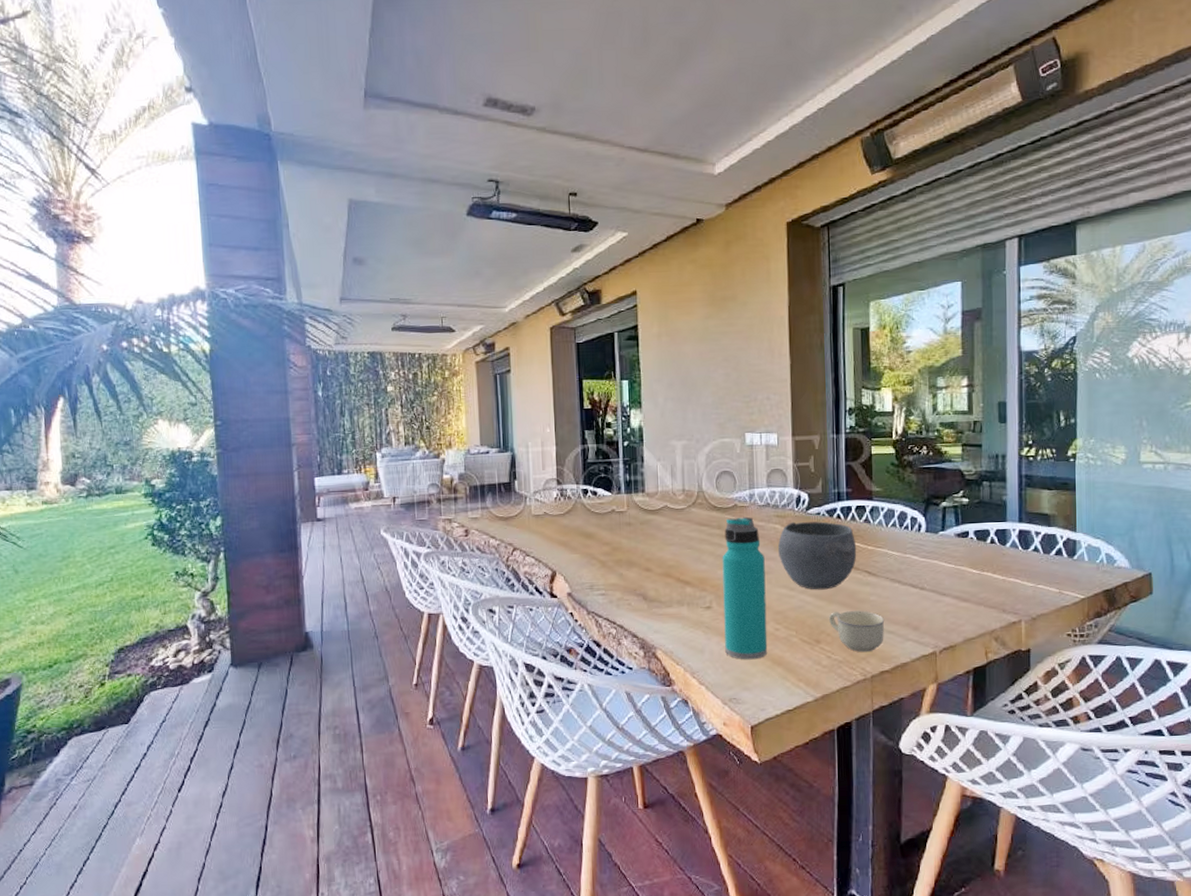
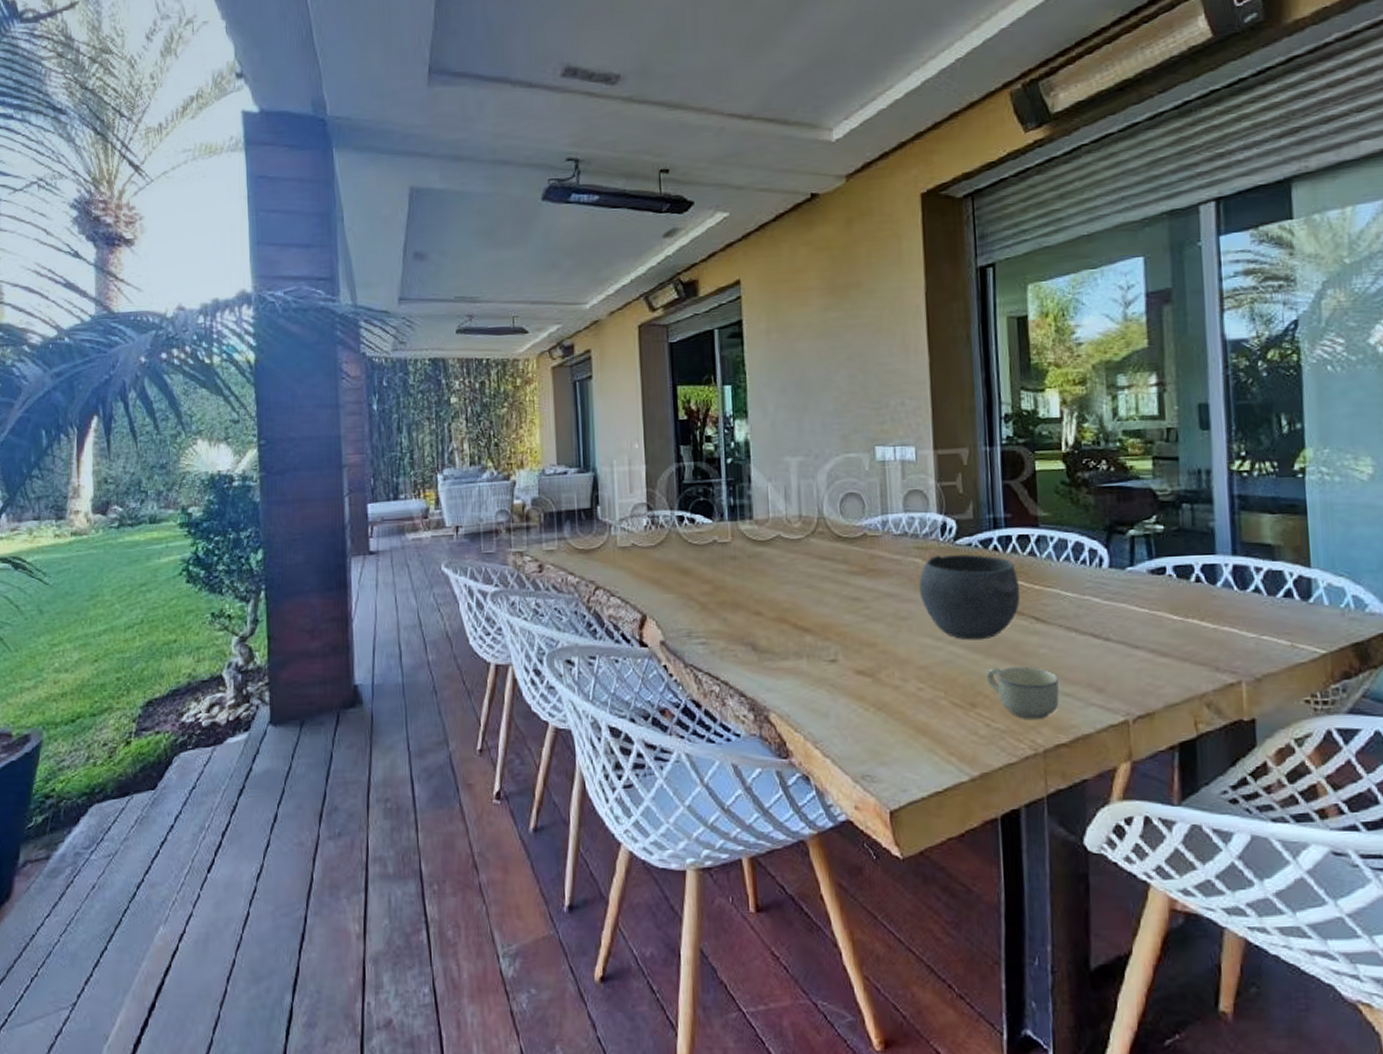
water bottle: present [722,516,768,660] -> none [849,548,909,727]

